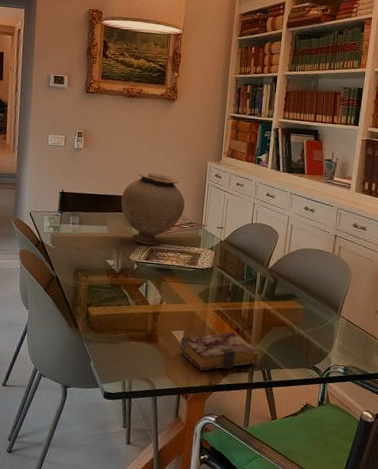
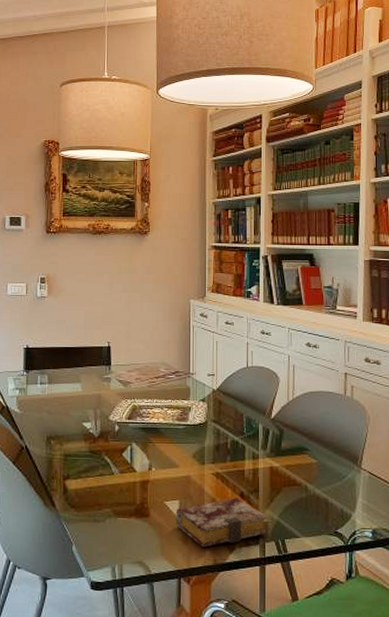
vase: present [121,172,185,246] -> none [95,317,168,402]

